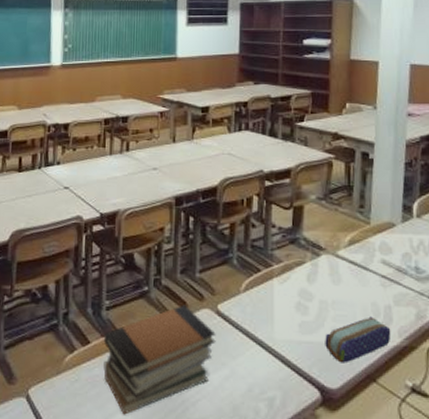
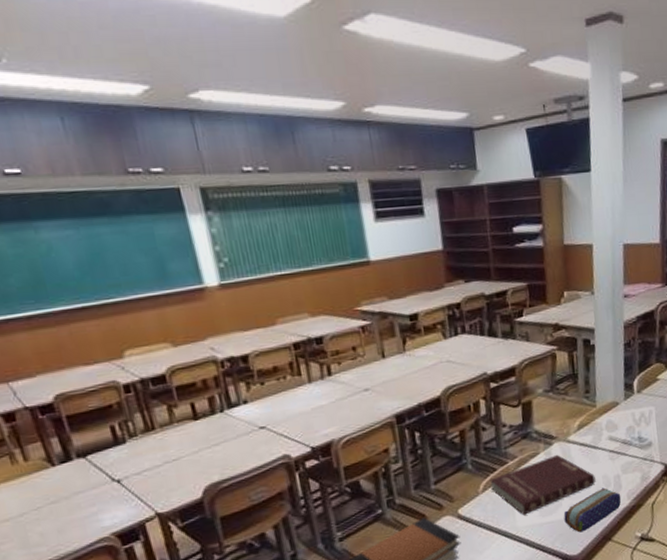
book: none [252,267,364,327] -> present [489,454,596,515]

